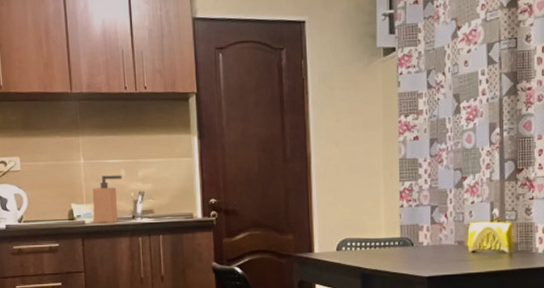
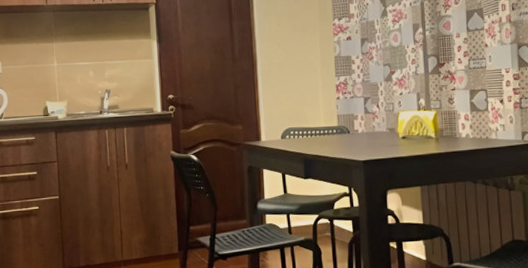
soap dispenser: present [92,175,122,224] -> none [64,75,91,119]

